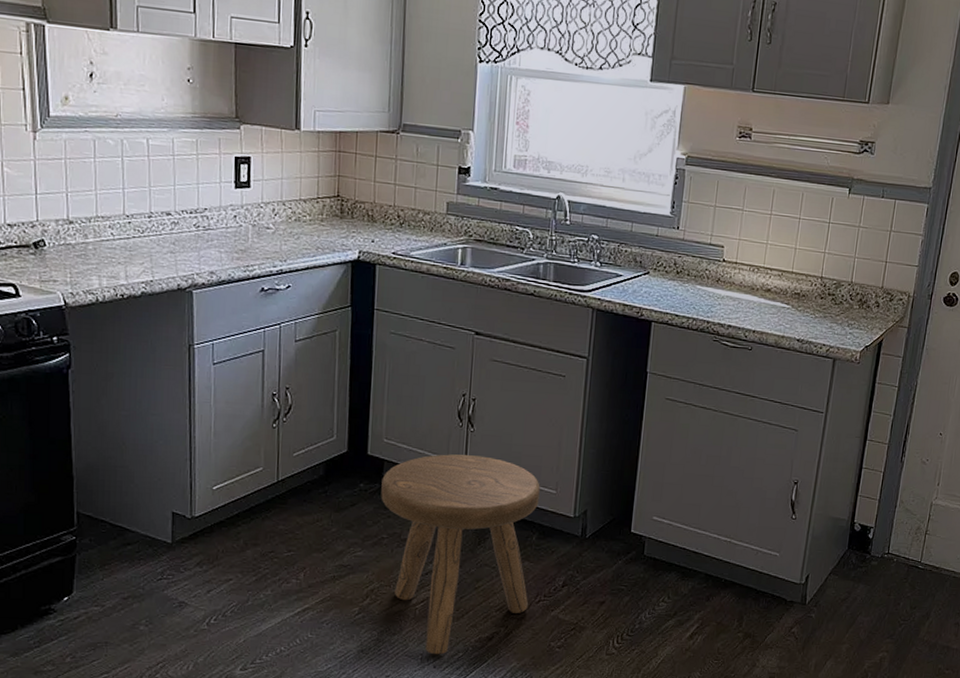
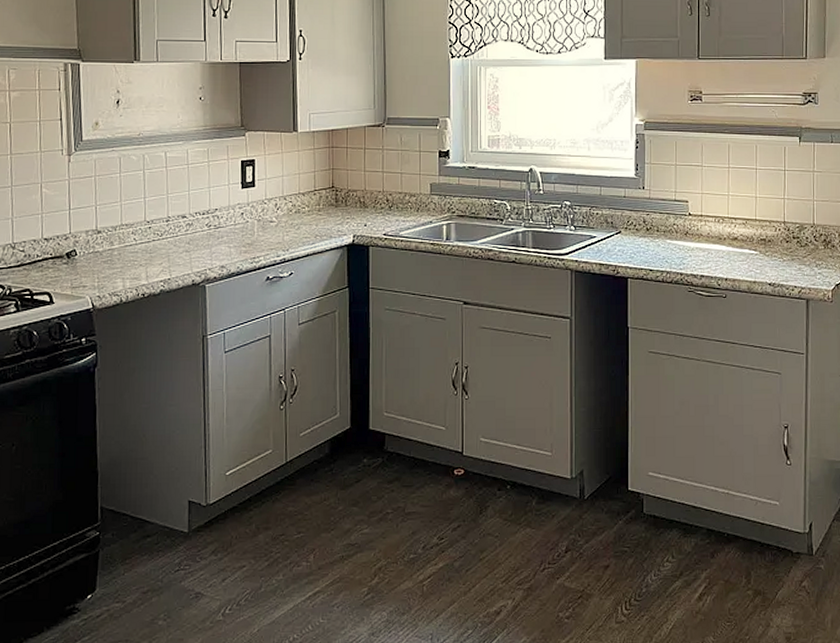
stool: present [381,454,540,655] -> none [384,423,536,634]

